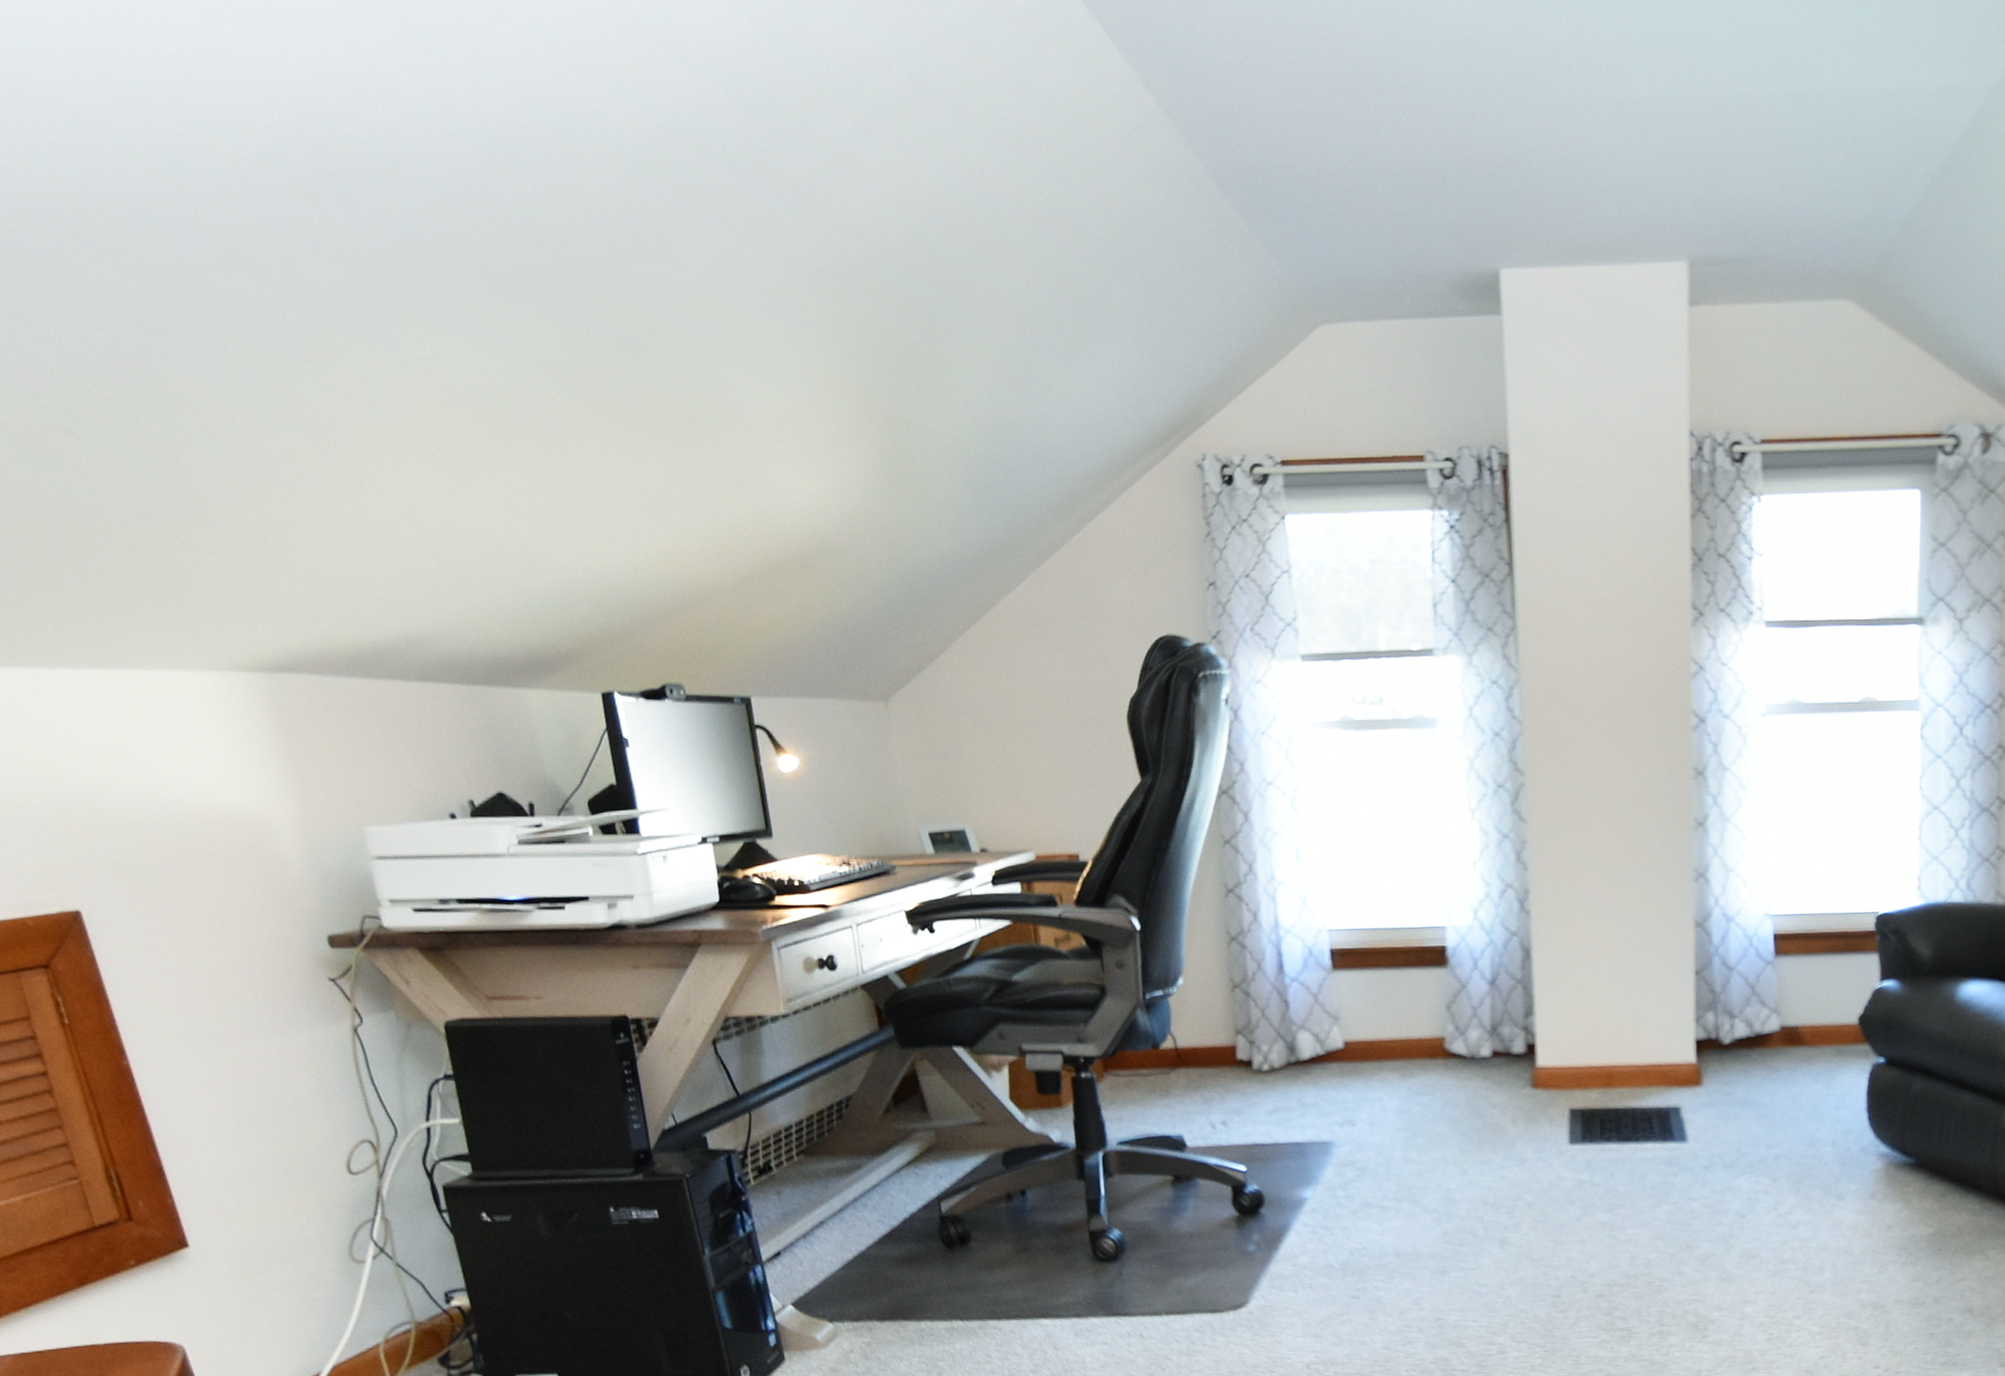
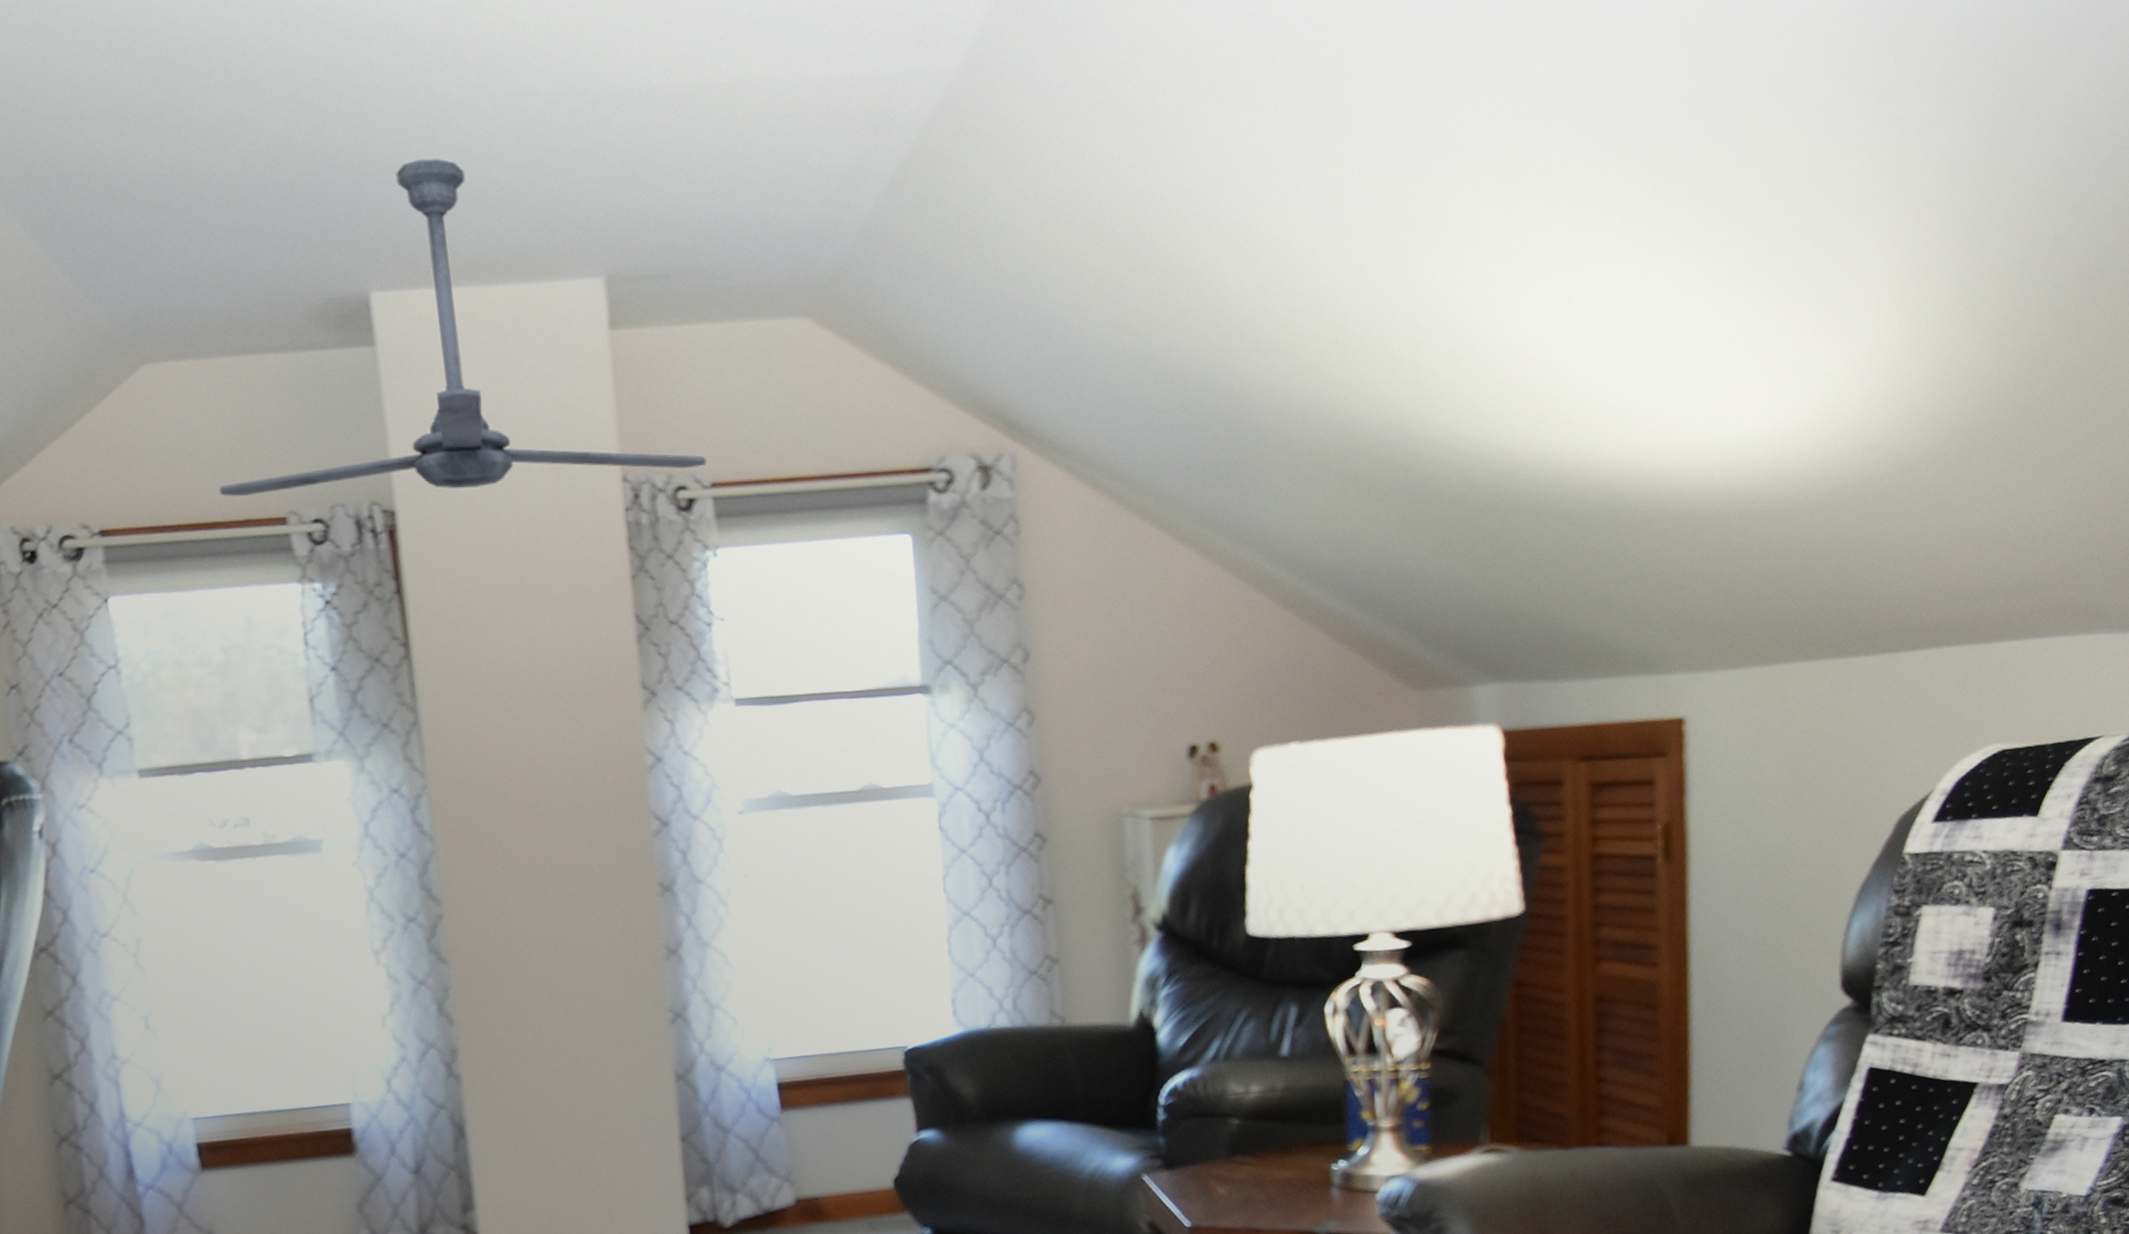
ceiling fan: none [1373,155,1759,436] -> present [219,159,707,496]

